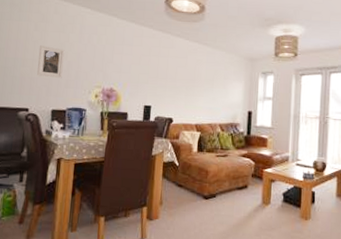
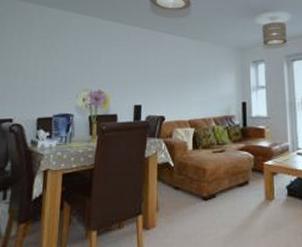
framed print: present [37,45,65,79] -> none [22,52,50,85]

